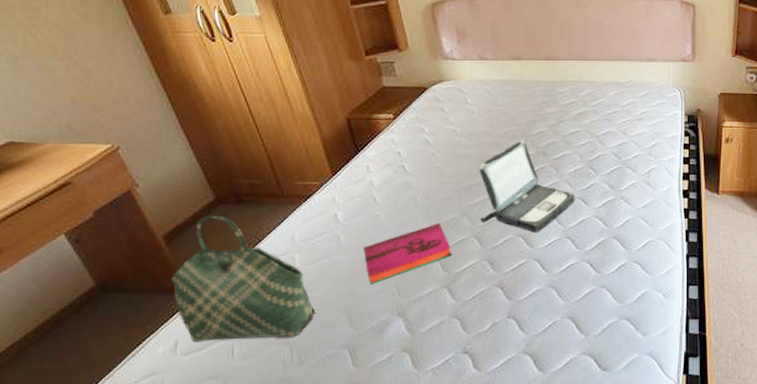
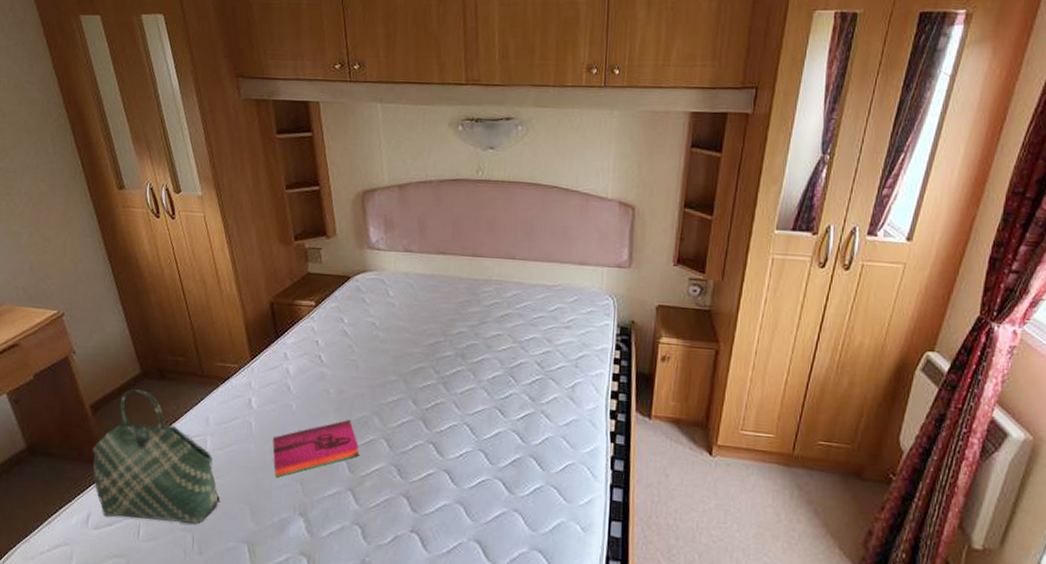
laptop: present [478,140,575,233] -> none [391,339,492,442]

